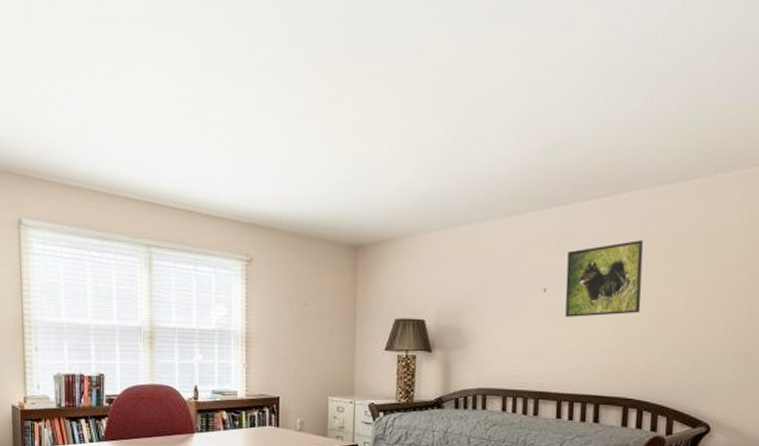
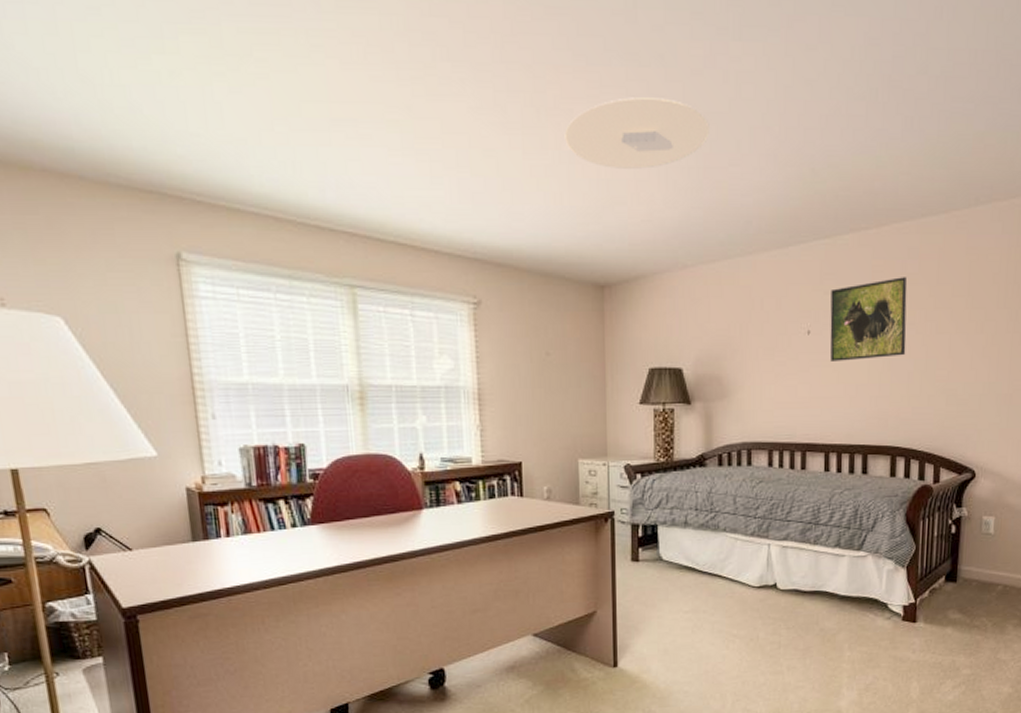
ceiling light: none [330,85,459,146] -> present [564,97,710,169]

